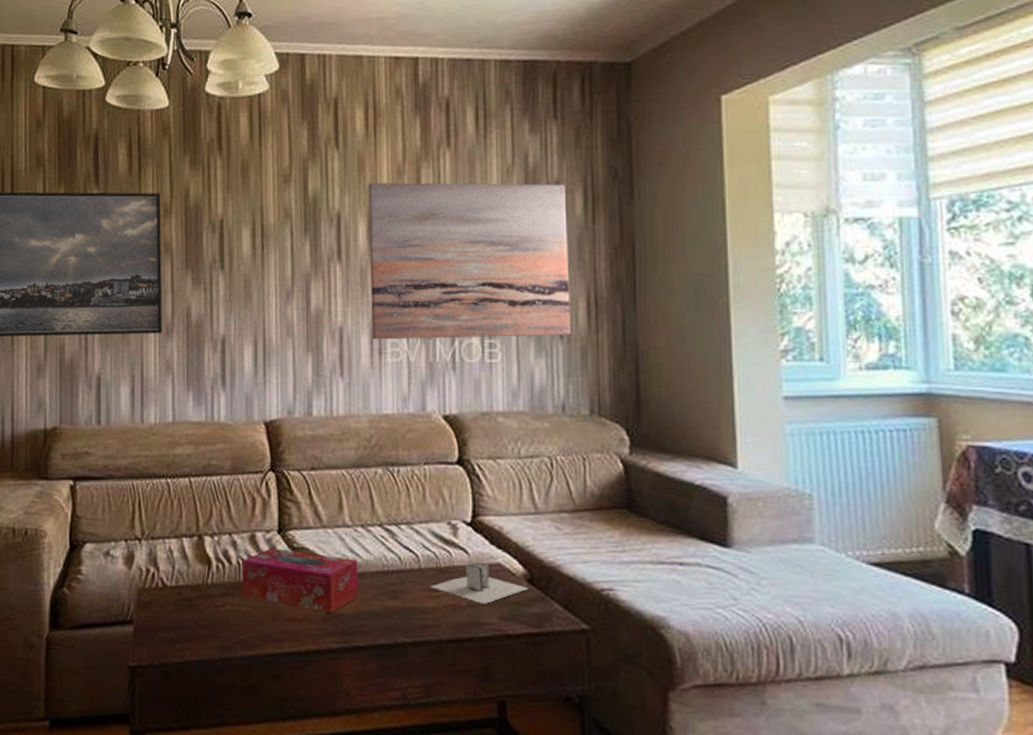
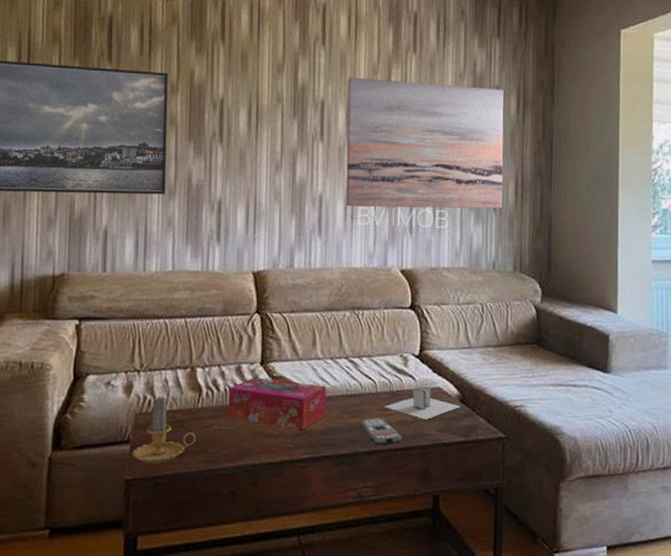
candle: none [135,568,207,649] -> present [132,396,196,464]
remote control: none [402,600,455,635] -> present [361,417,402,446]

